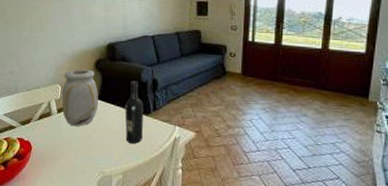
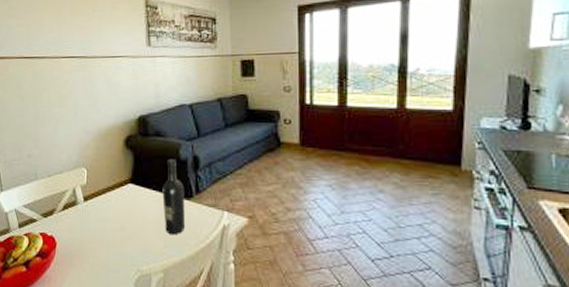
vase: present [62,69,99,127] -> none [89,148,131,217]

